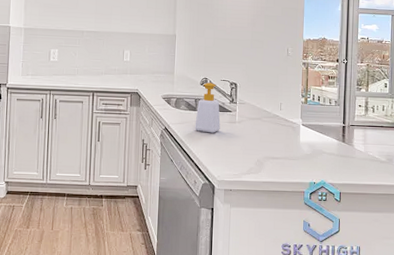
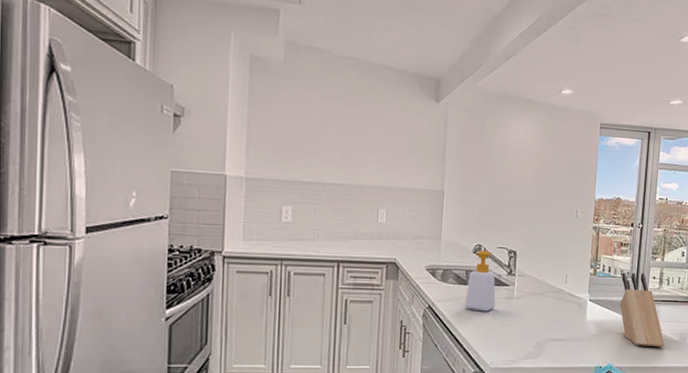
knife block: none [329,101,374,167] -> present [619,272,666,348]

